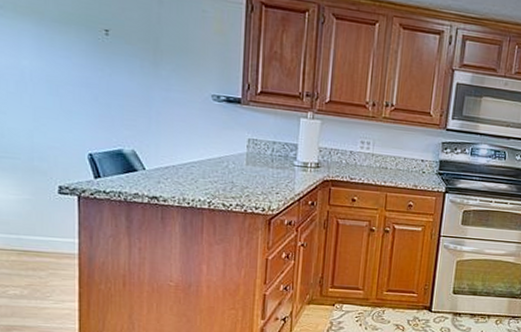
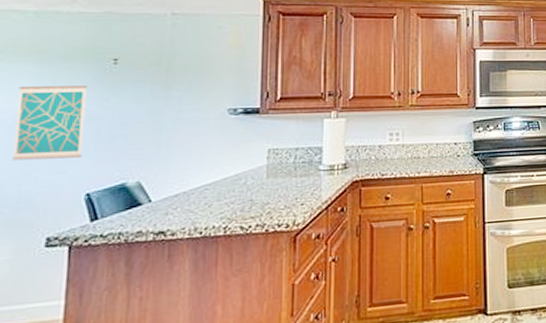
wall art: none [21,45,84,120] -> present [12,86,88,161]

